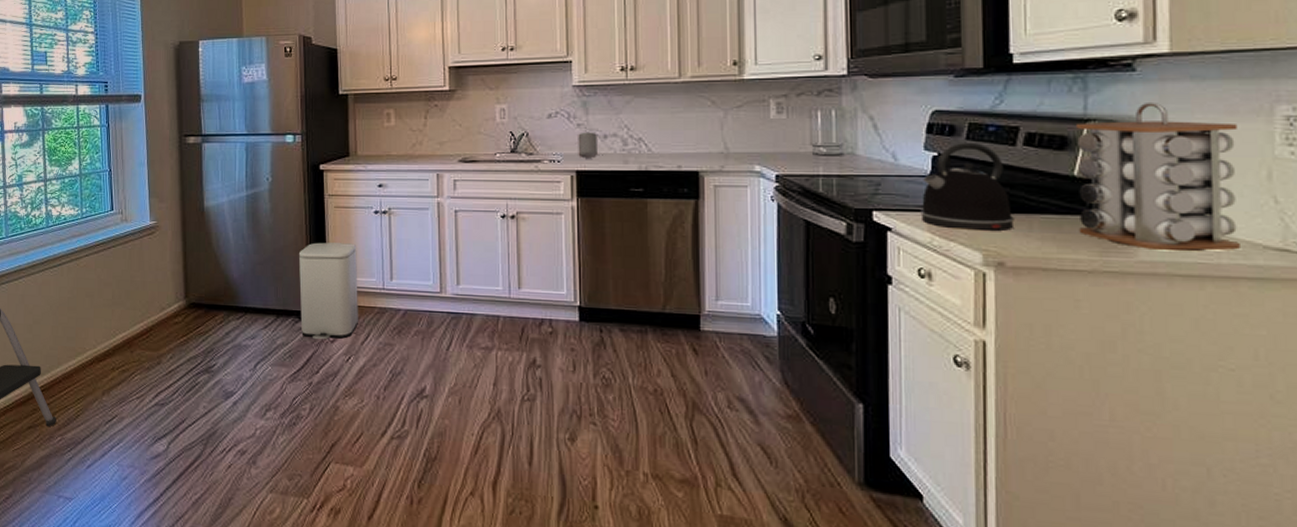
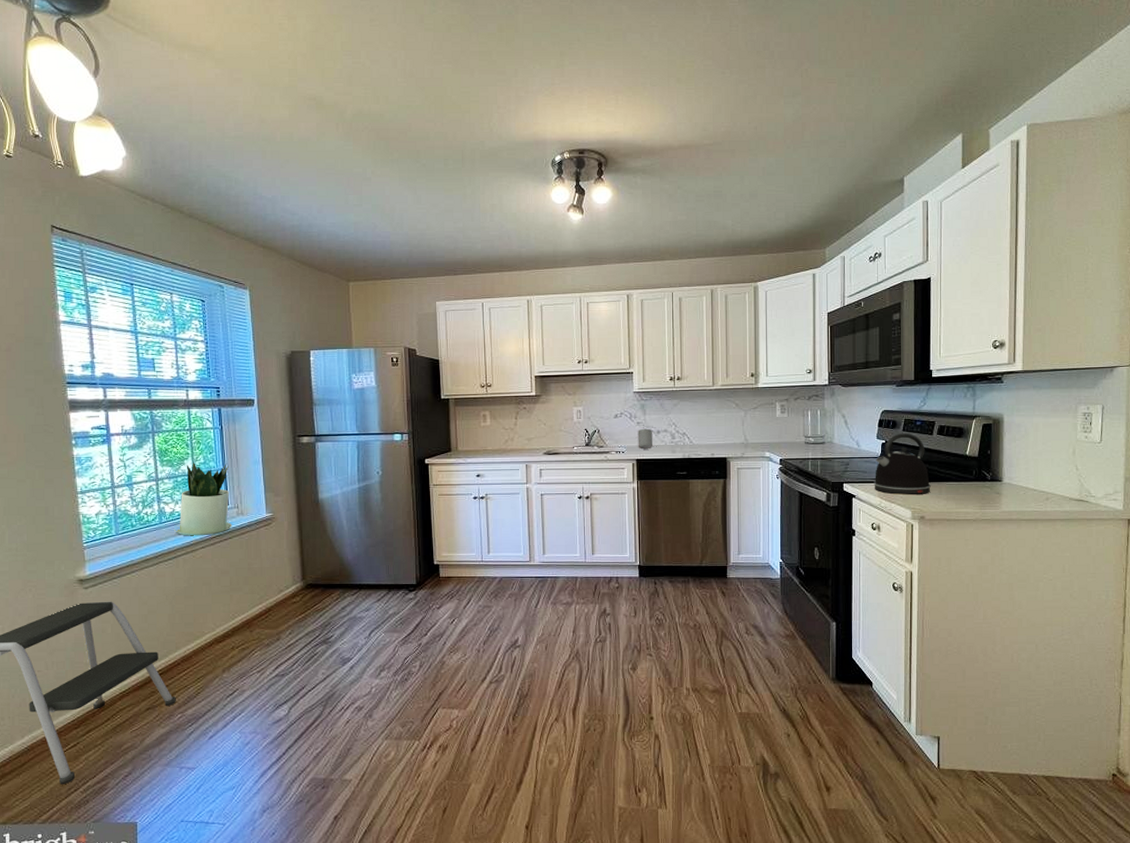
planter: none [60,163,116,243] -> present [174,462,233,536]
pedal bin: present [298,242,358,340] -> none [407,525,461,608]
spice rack: present [1077,101,1240,252] -> none [968,403,1058,504]

